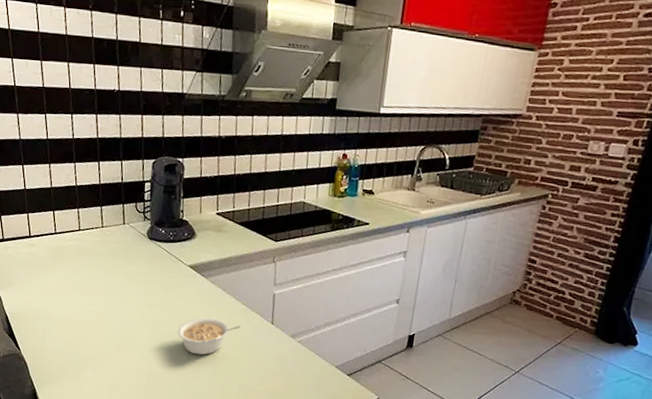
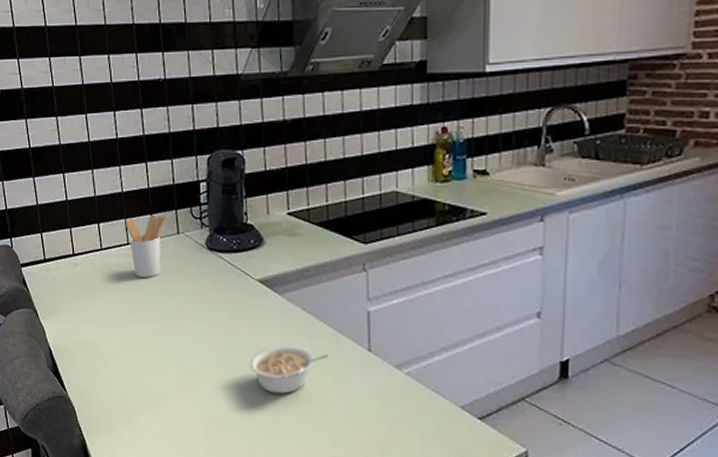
utensil holder: none [78,206,114,259] -> present [126,214,166,278]

